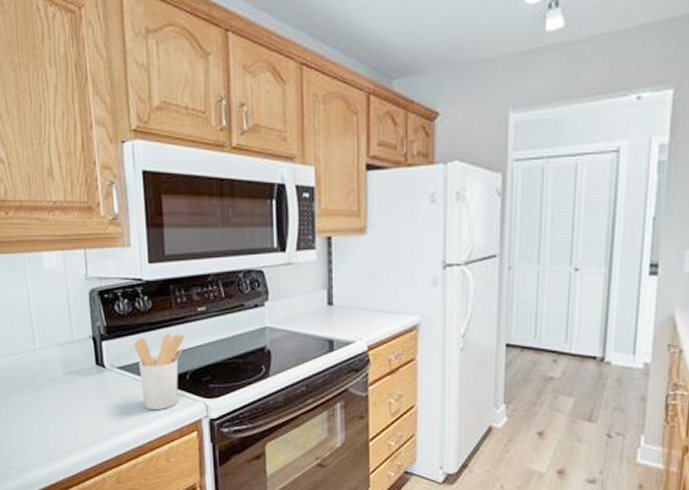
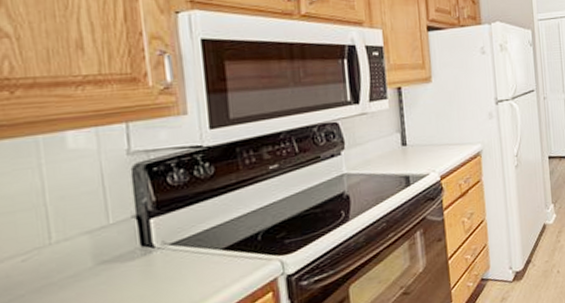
utensil holder: present [134,333,185,411] -> none [192,195,256,282]

